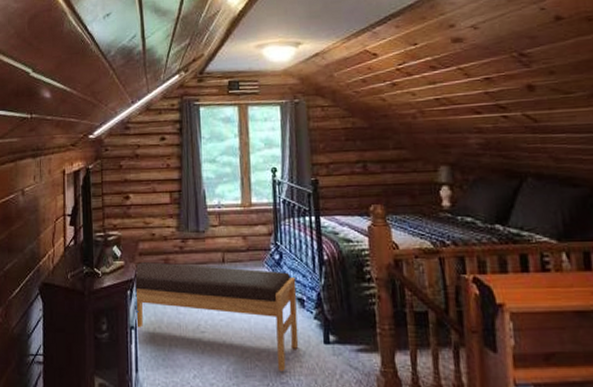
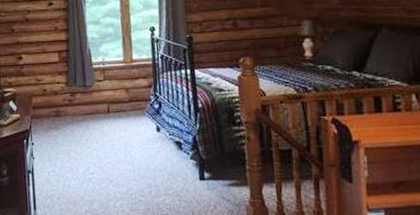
bench: present [135,262,299,371] -> none [30,114,178,205]

